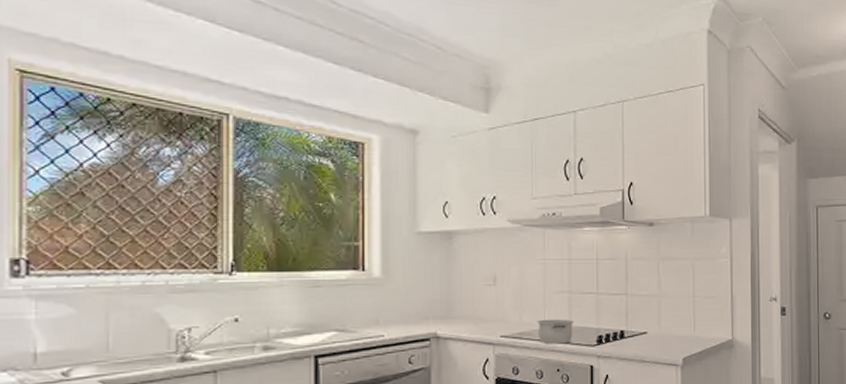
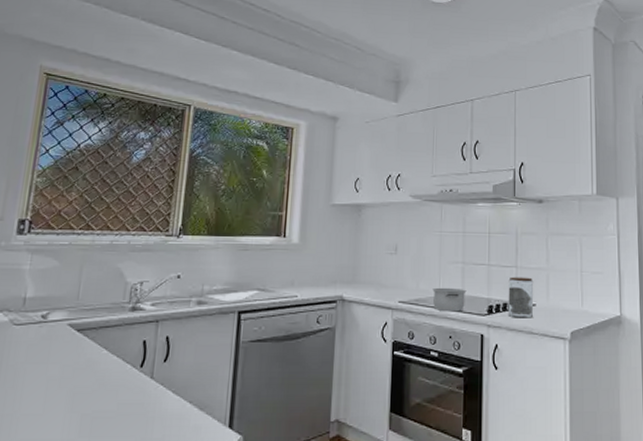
jar: none [618,304,645,347] -> present [508,277,534,318]

